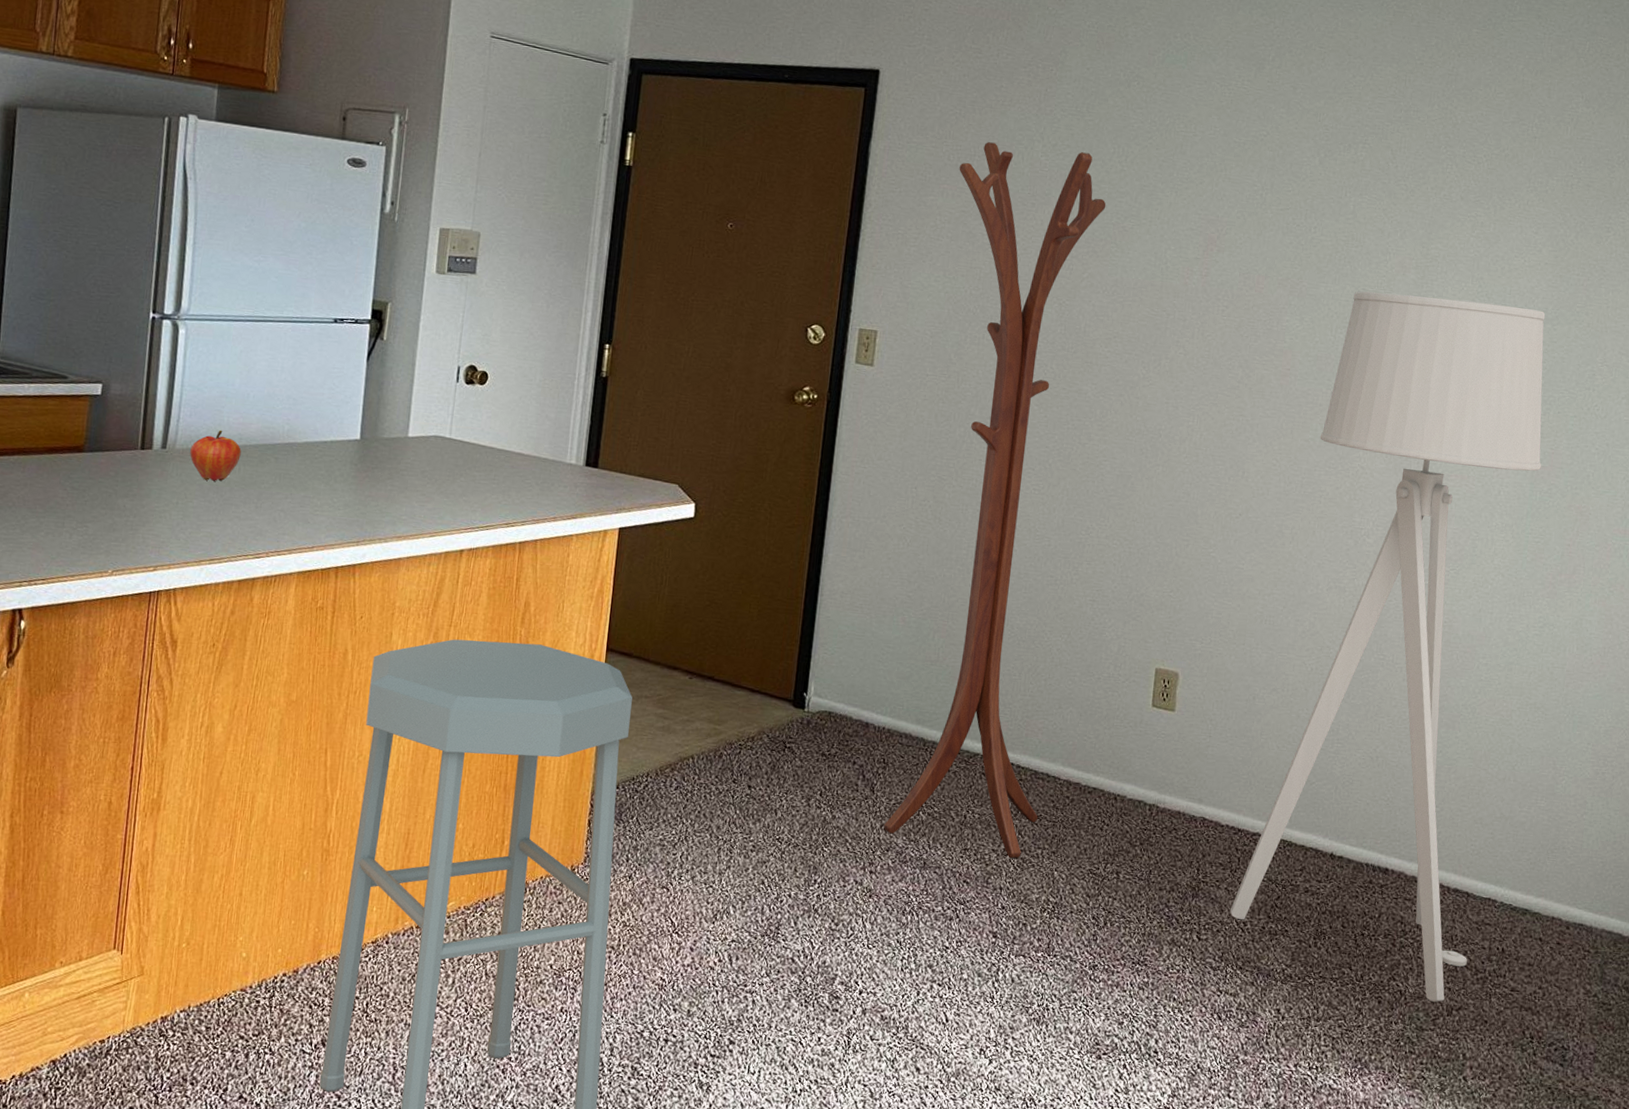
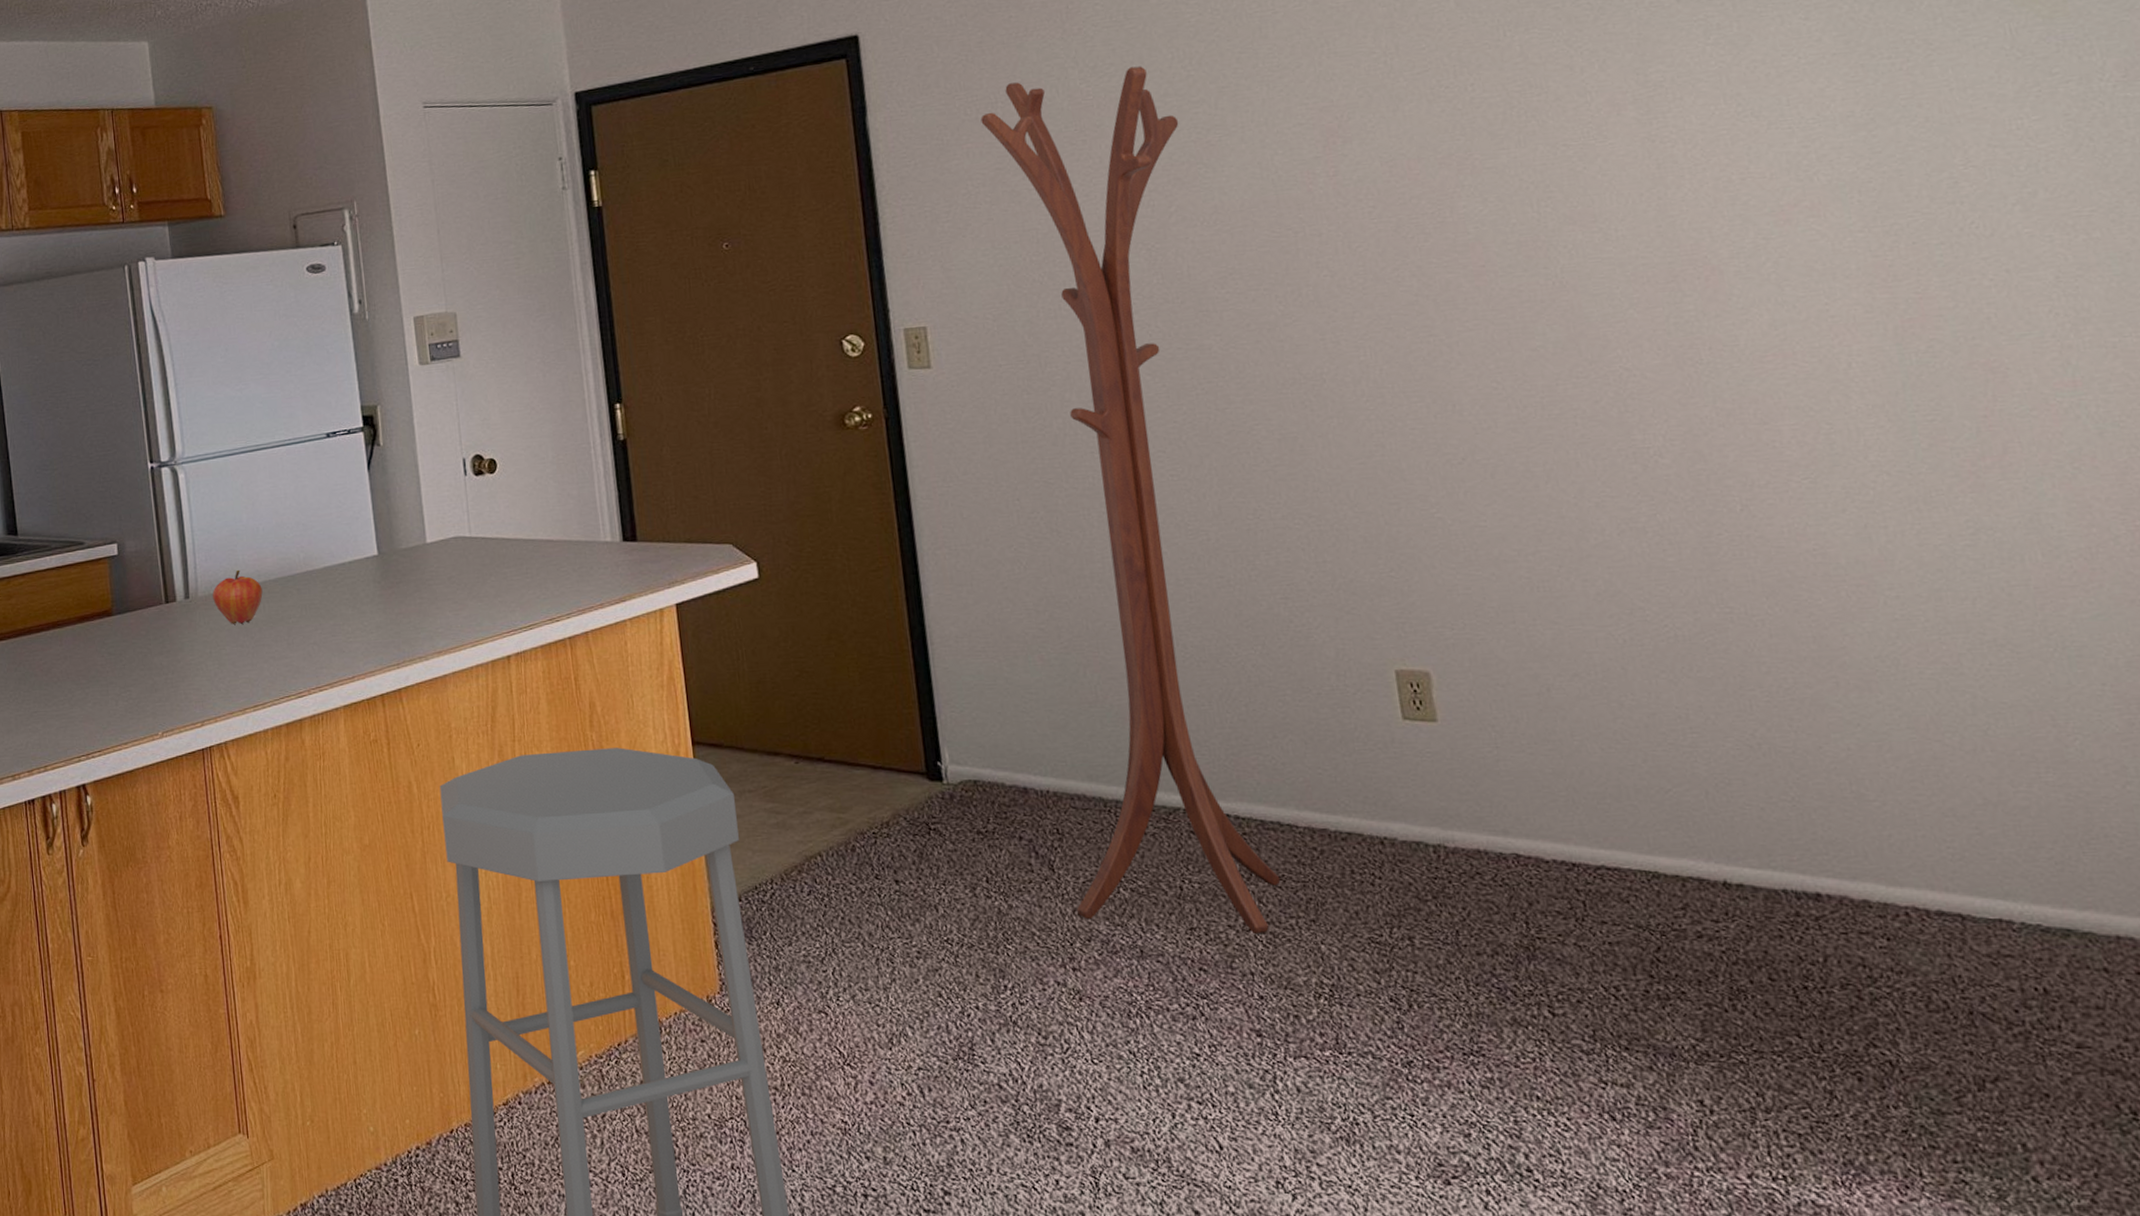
floor lamp: present [1230,291,1546,1002] -> none [1551,116,1990,1073]

